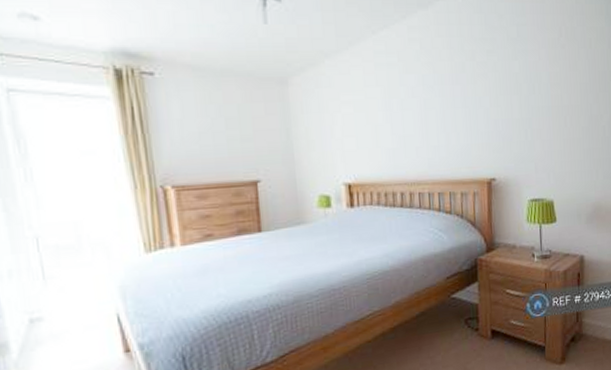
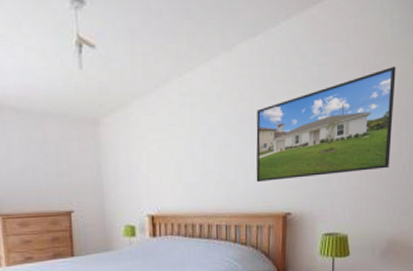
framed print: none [456,28,592,147] -> present [256,65,396,183]

